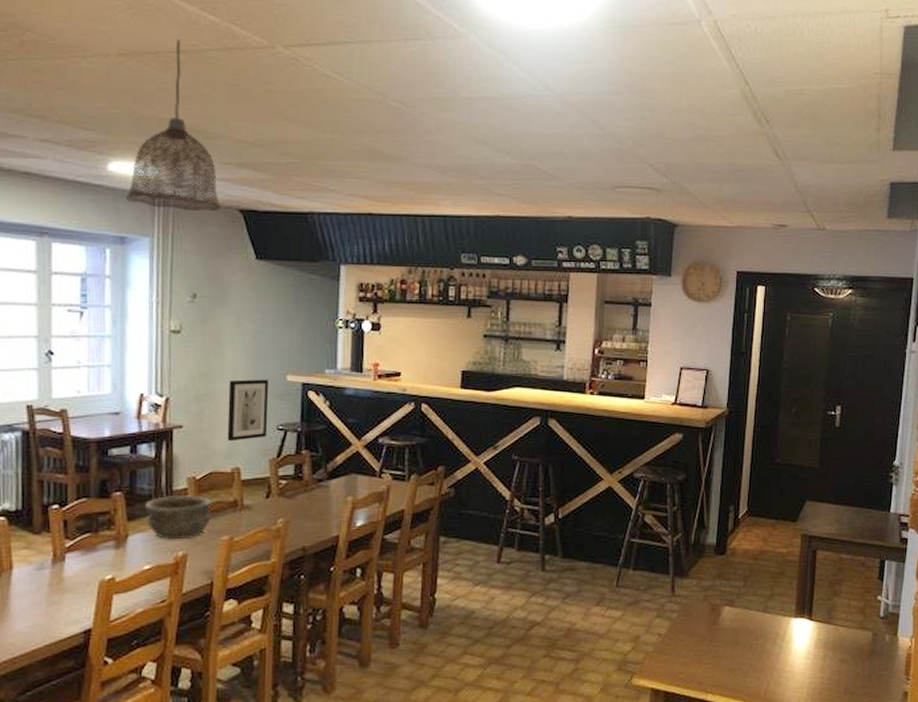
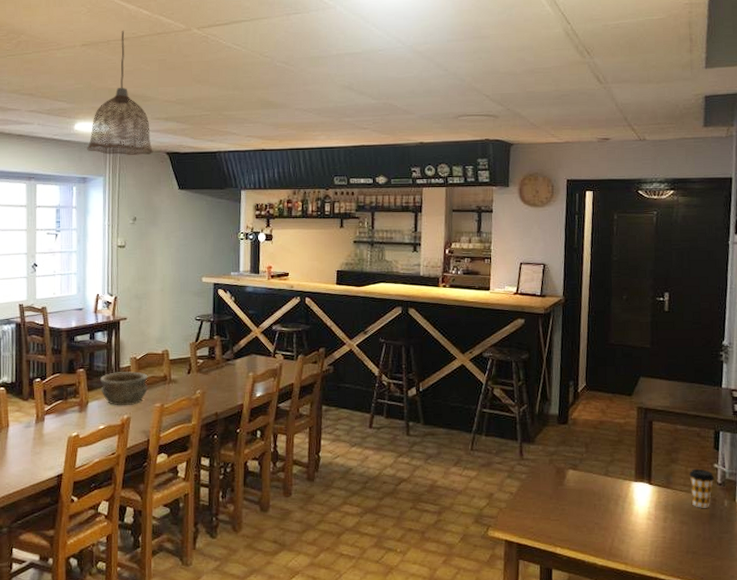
wall art: present [227,379,269,442] -> none [159,281,189,330]
coffee cup: none [851,601,877,644] -> present [689,468,715,508]

